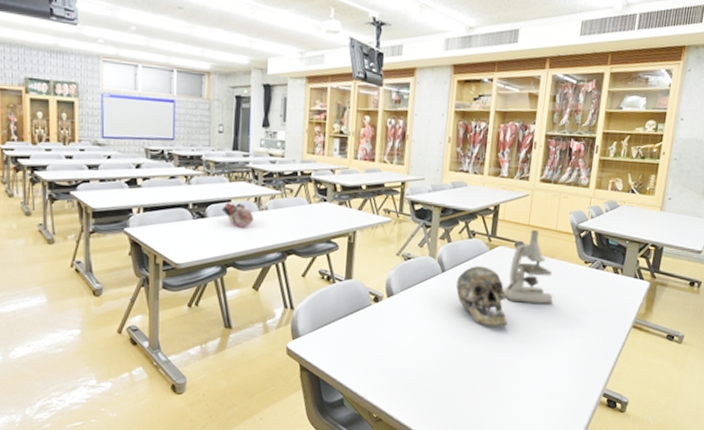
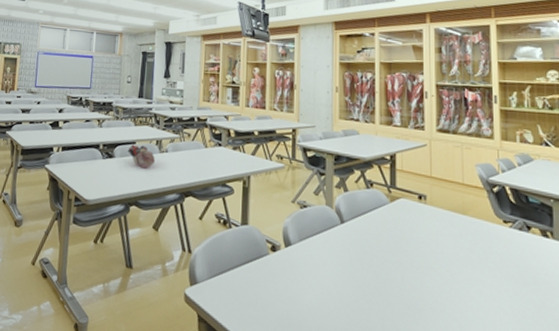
skull: present [455,266,508,327] -> none [357,218,423,291]
microscope: present [503,230,553,305] -> none [412,182,472,270]

